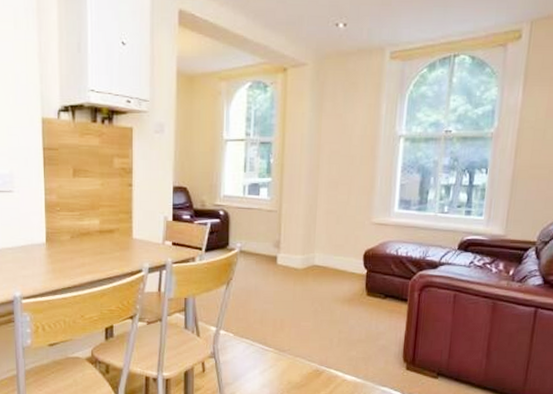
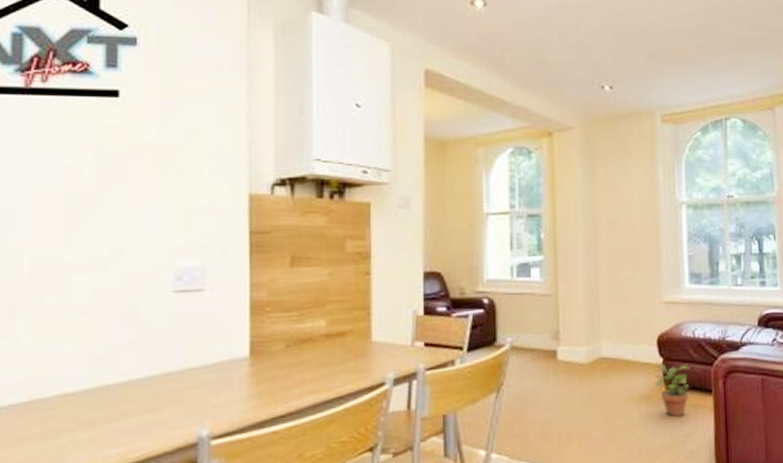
potted plant: none [357,275,390,318] -> present [654,364,690,417]

